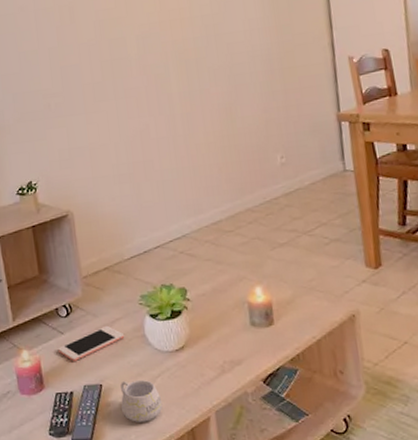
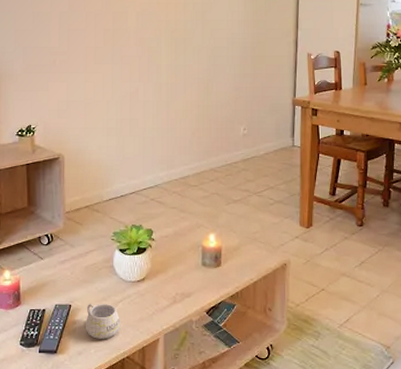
cell phone: present [57,325,125,361] -> none [36,255,96,283]

